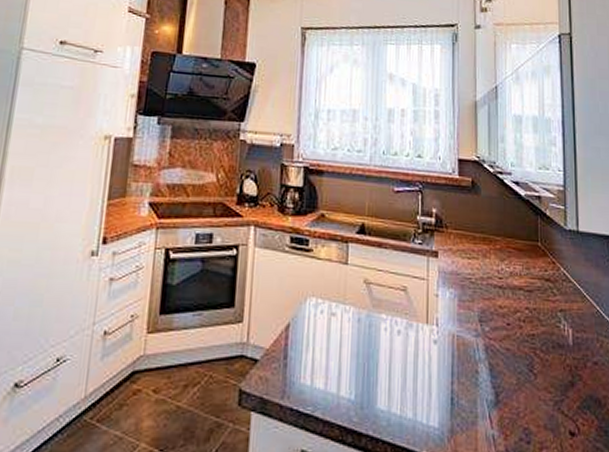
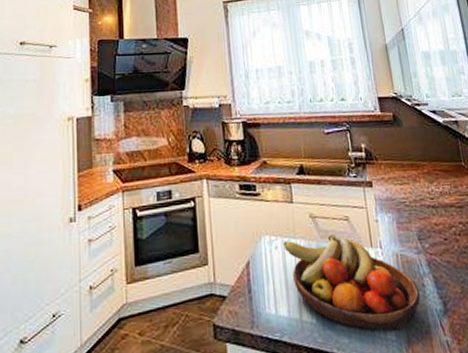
fruit bowl: none [330,305,472,420] -> present [283,235,421,332]

